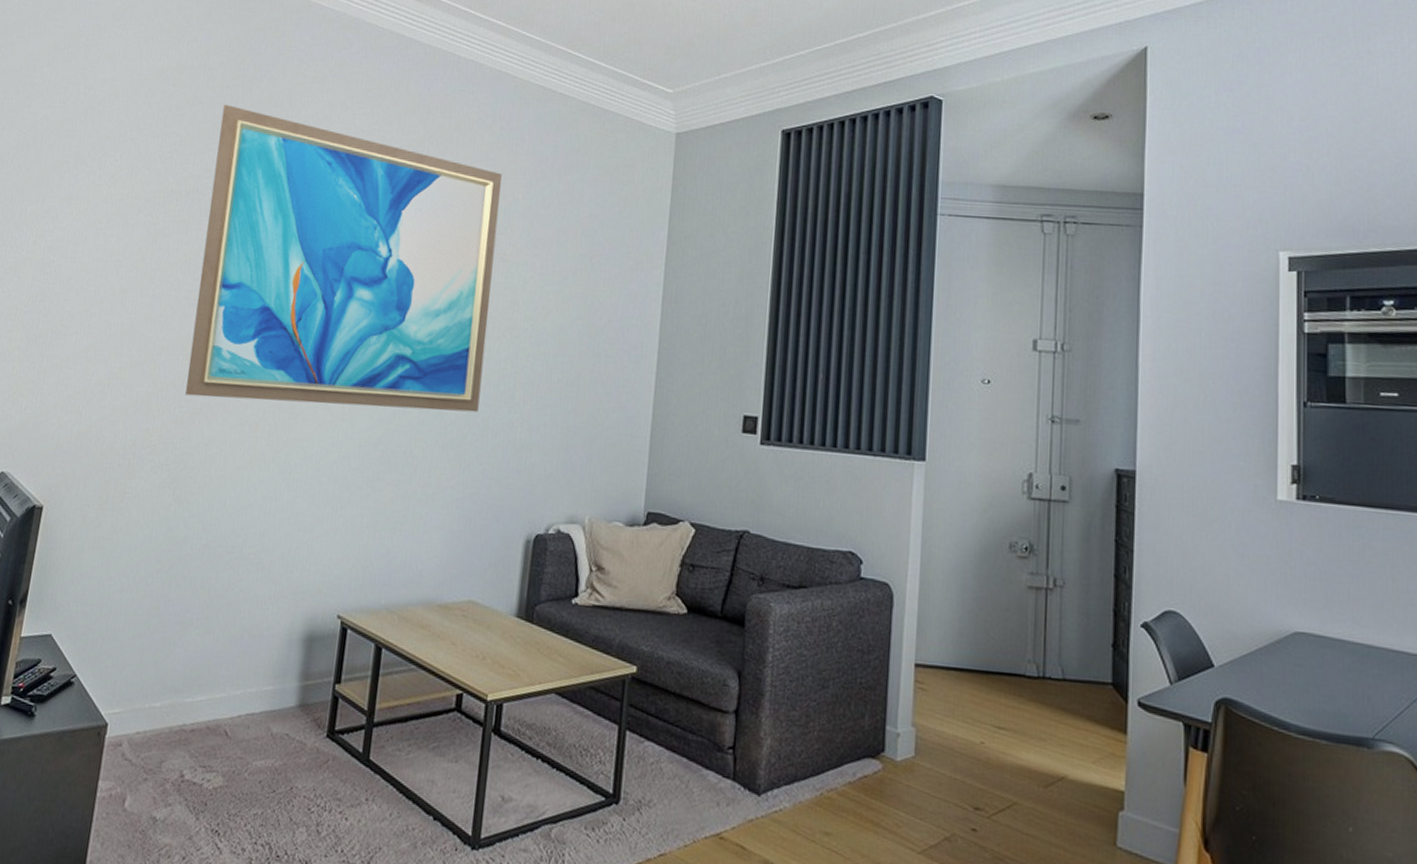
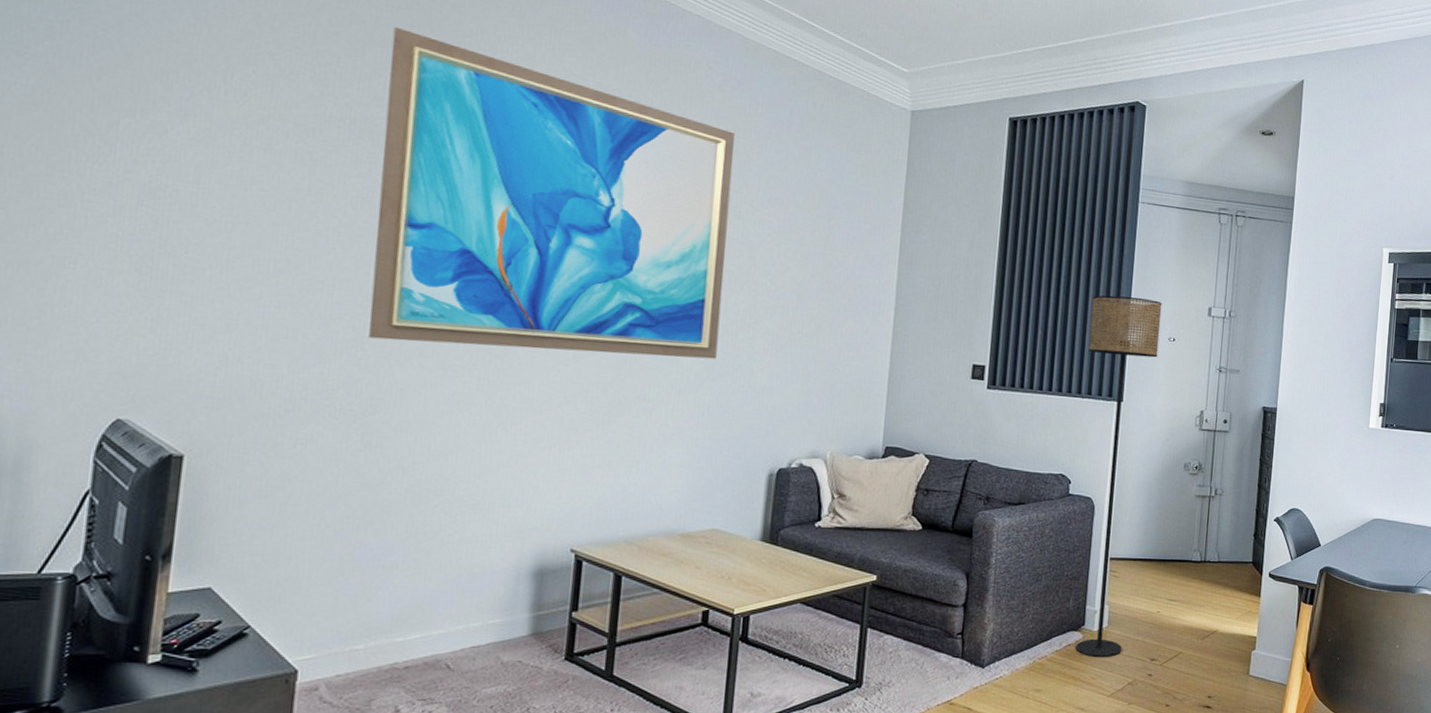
floor lamp: none [874,328,972,799] -> present [1075,295,1162,657]

